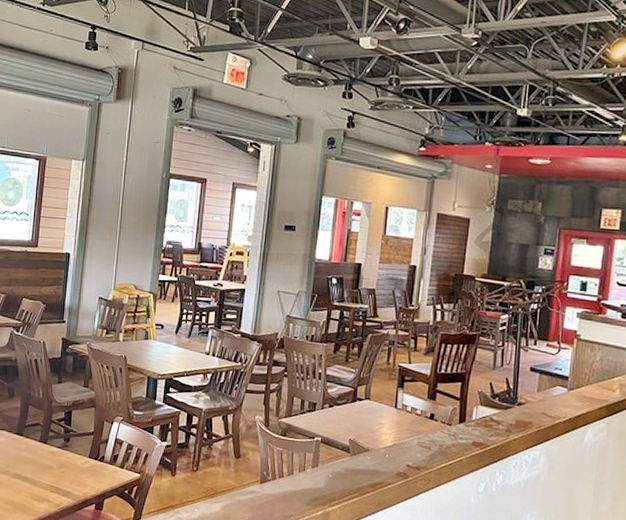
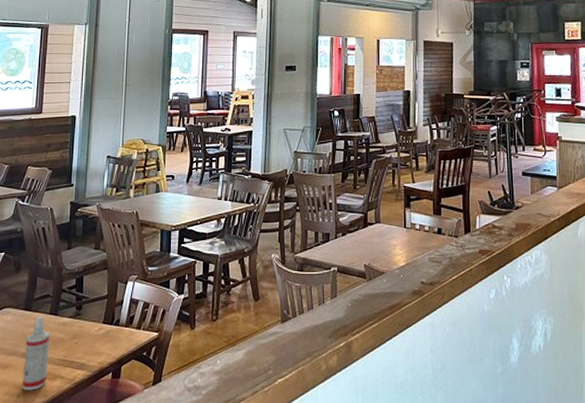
spray bottle: none [12,442,40,509] -> present [21,316,50,391]

